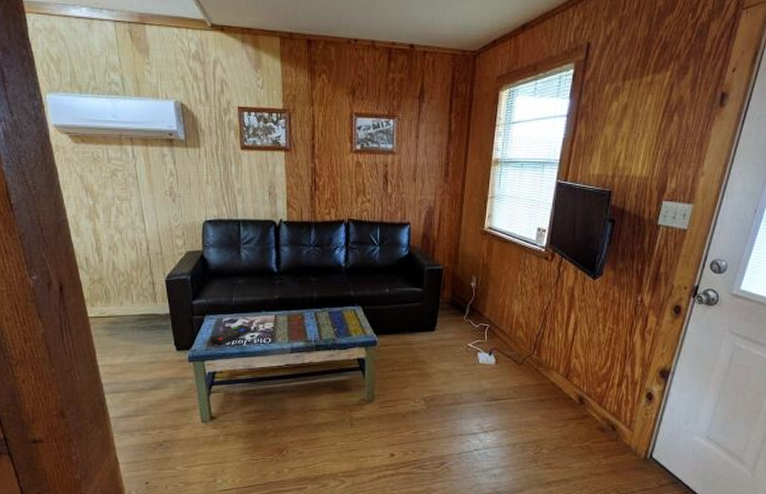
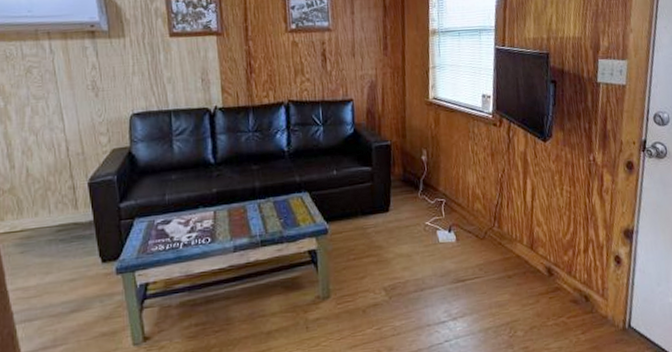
remote control: present [210,324,253,345] -> none [141,224,189,252]

